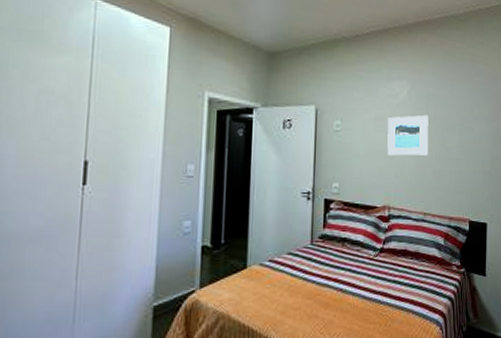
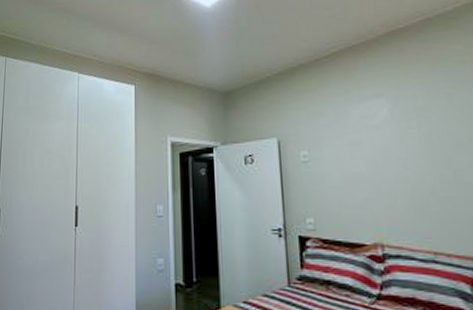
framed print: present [387,114,429,156] -> none [366,133,430,184]

